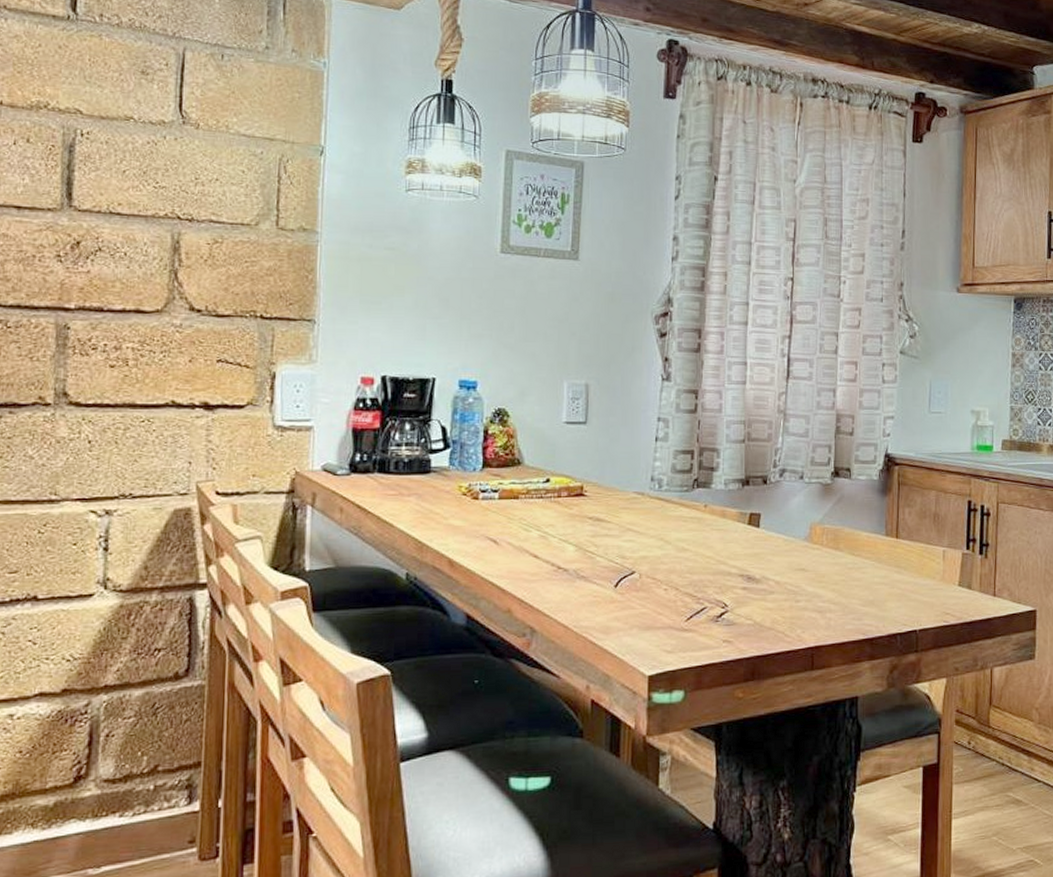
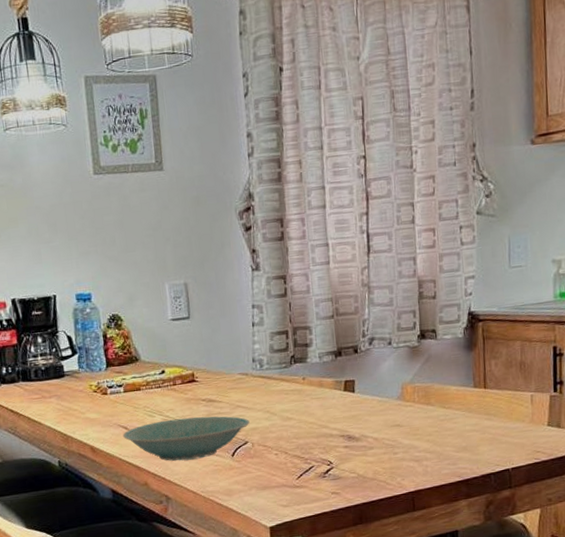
bowl: none [490,536,640,587] -> present [123,416,250,461]

